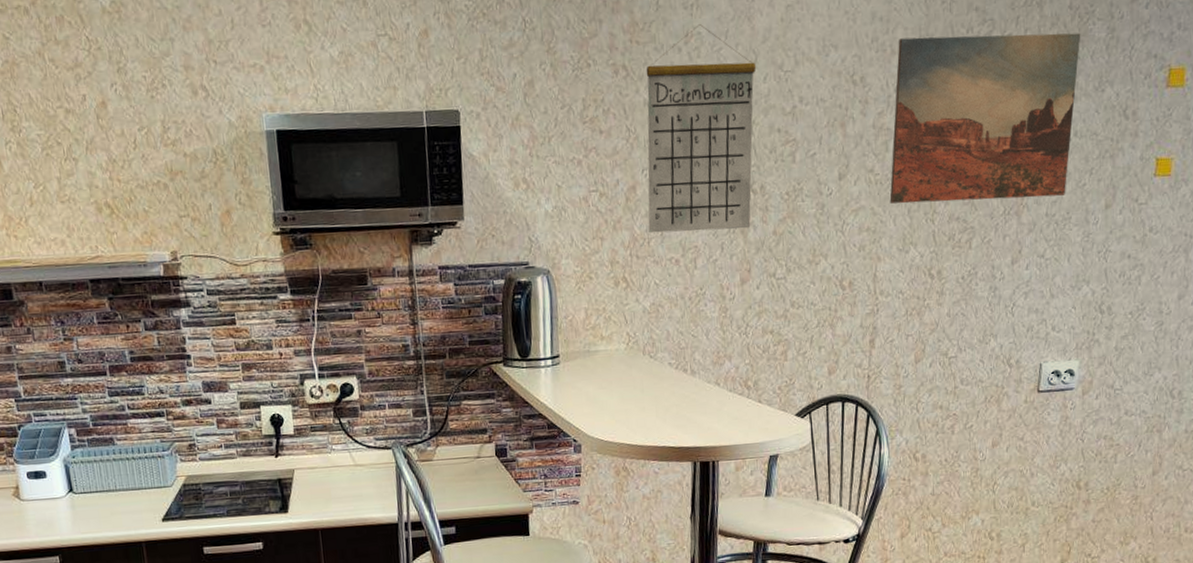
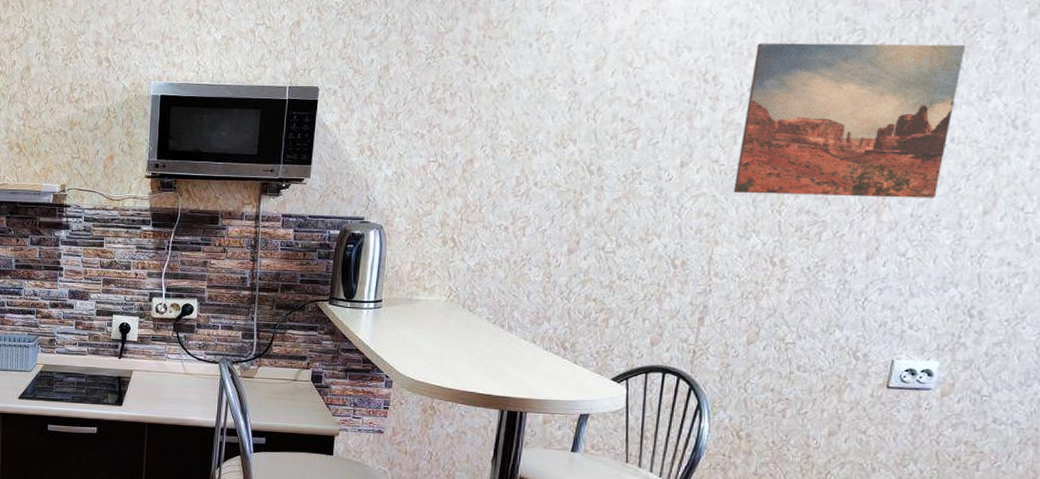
calendar: present [646,24,757,234] -> none [481,24,606,205]

